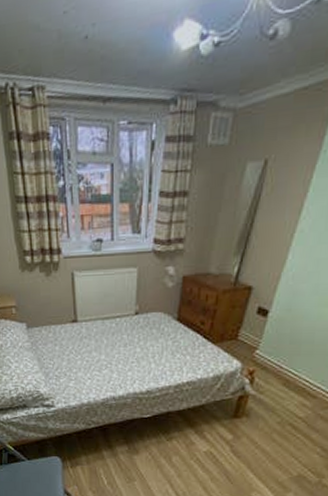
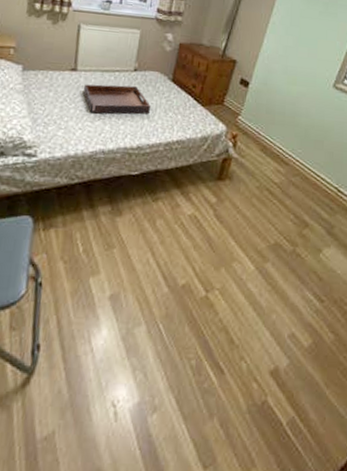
serving tray: none [87,331,157,363] -> present [83,84,151,115]

